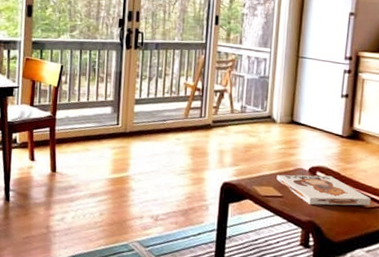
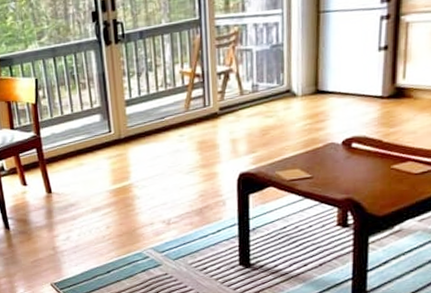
board game: present [276,174,371,206] -> none [303,145,423,180]

